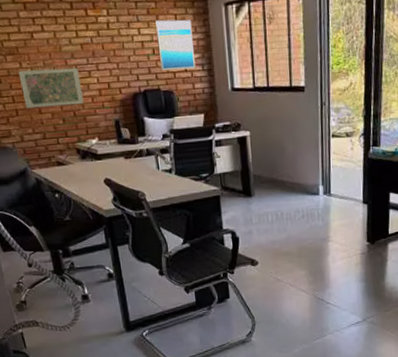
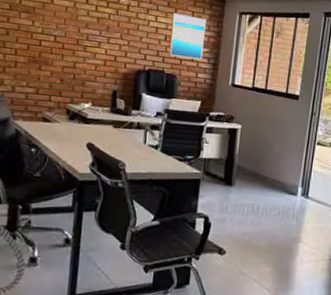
road map: present [18,67,84,109] -> none [26,28,90,70]

